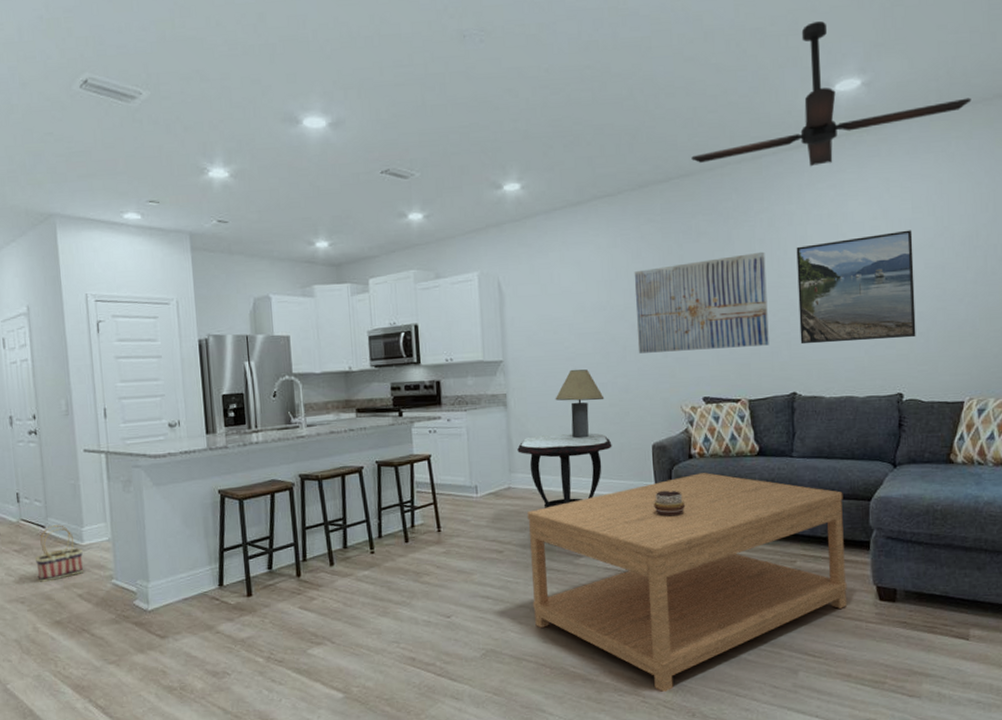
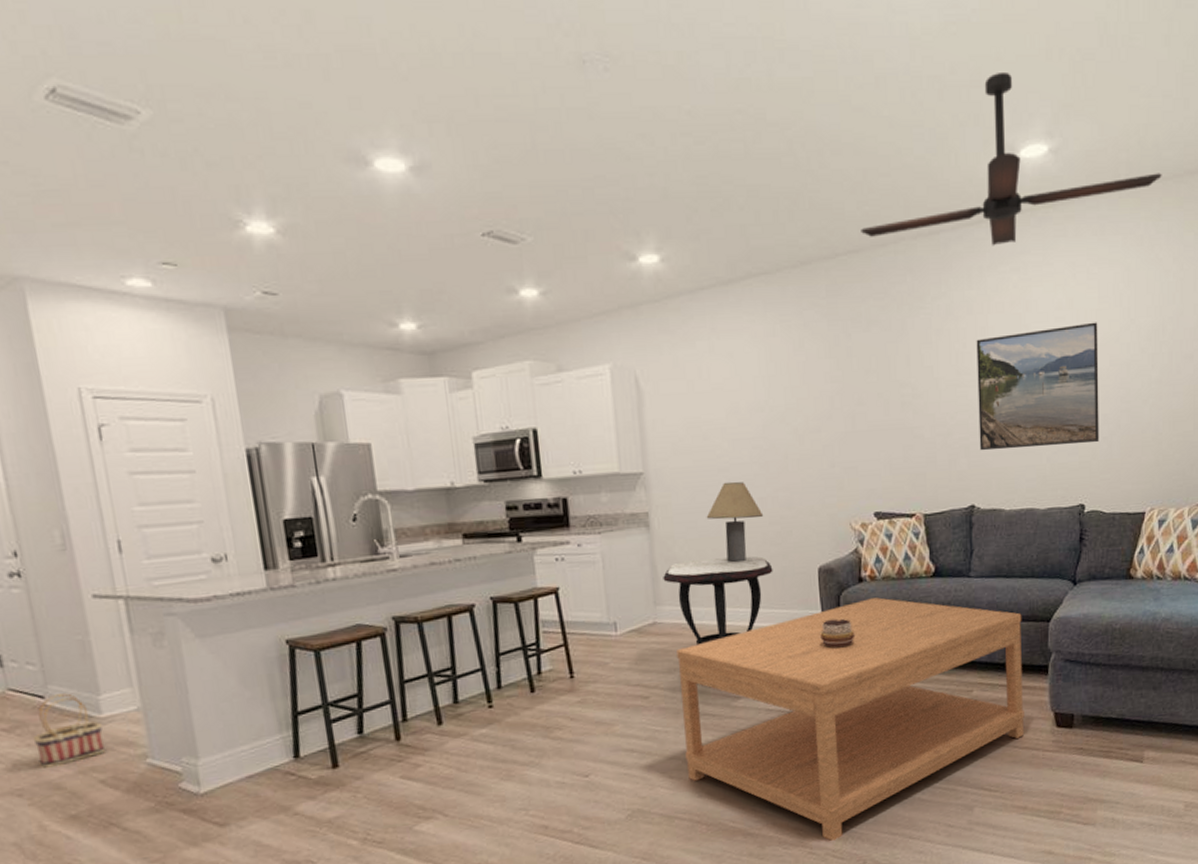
wall art: present [634,251,769,353] -> none [796,344,946,463]

